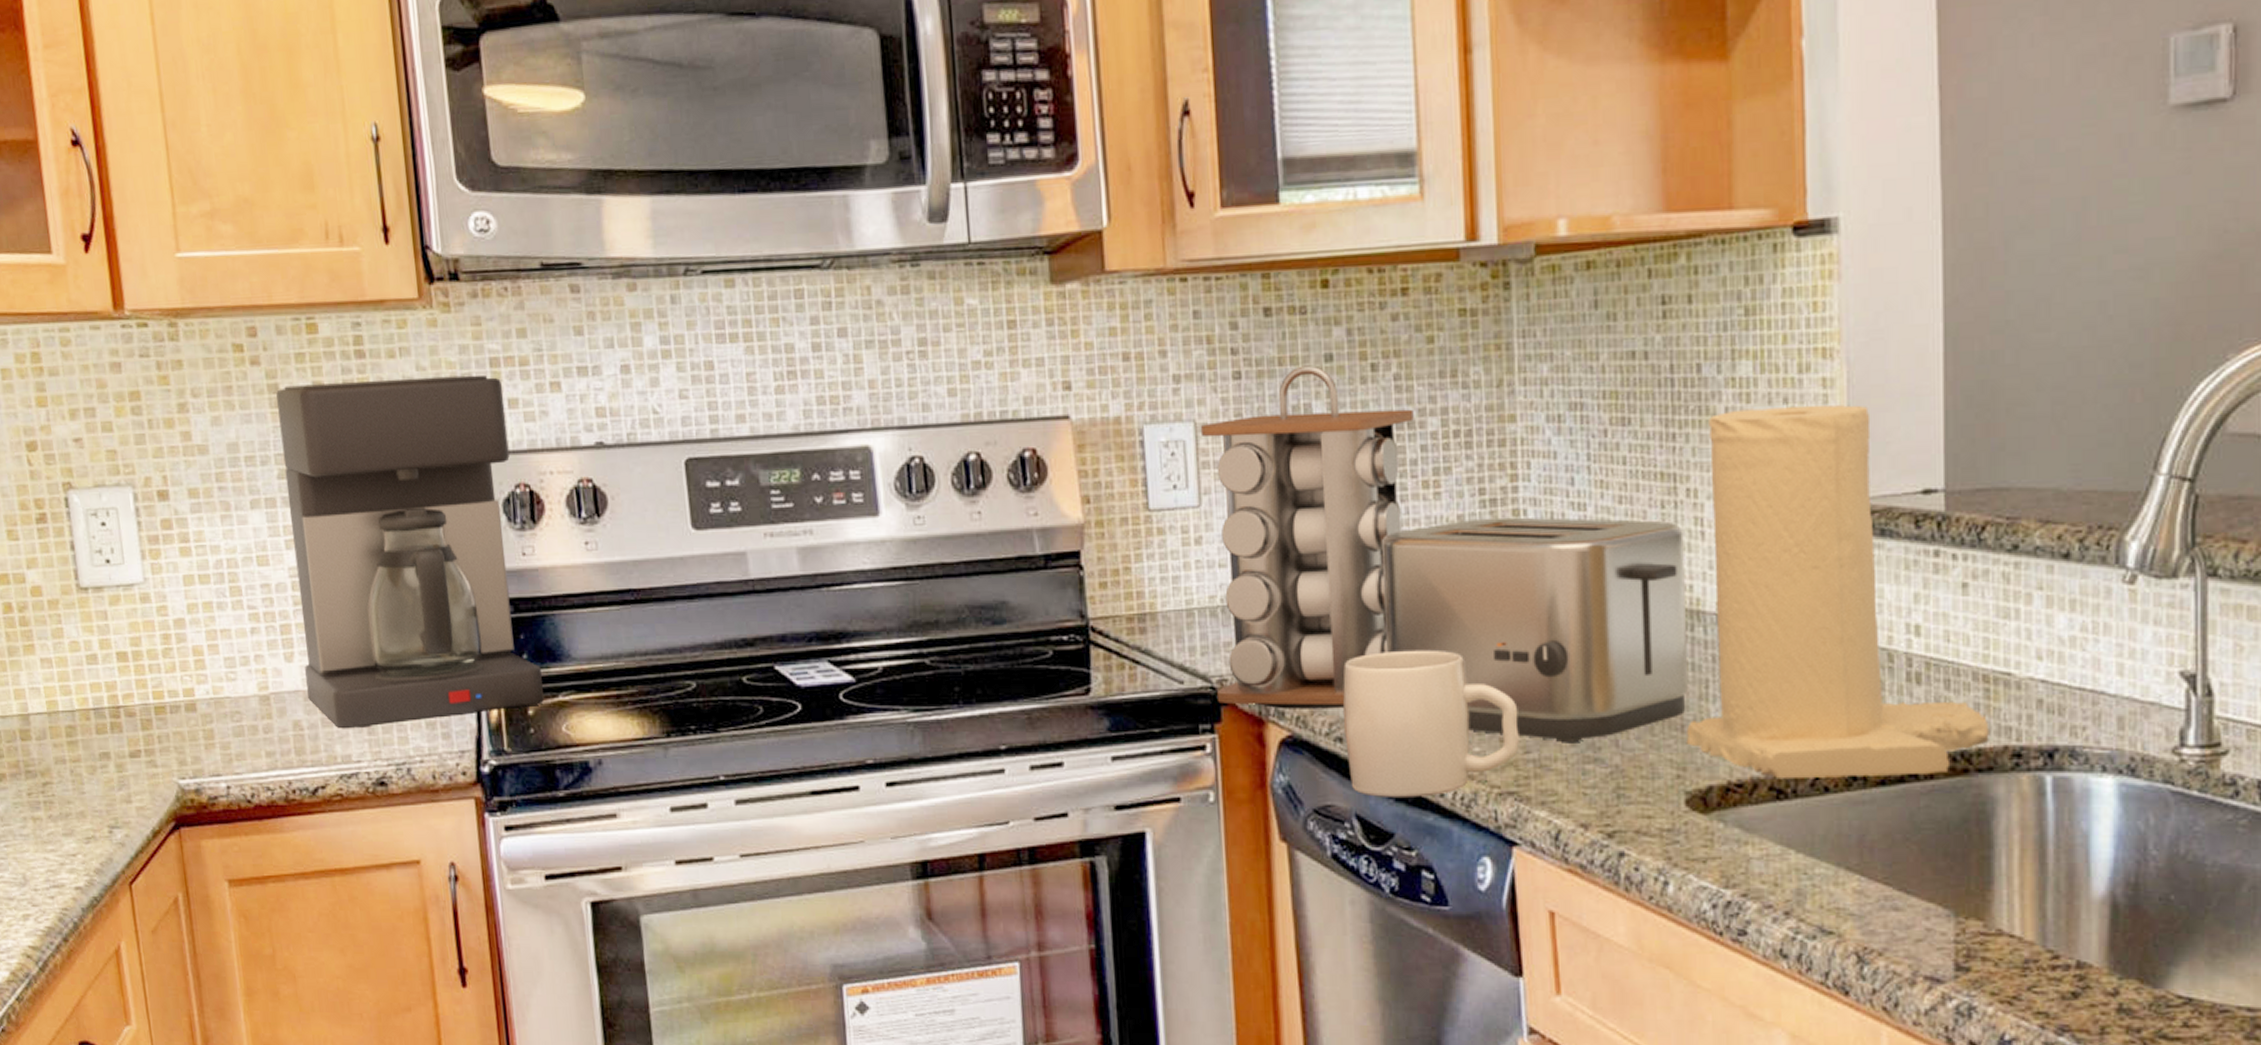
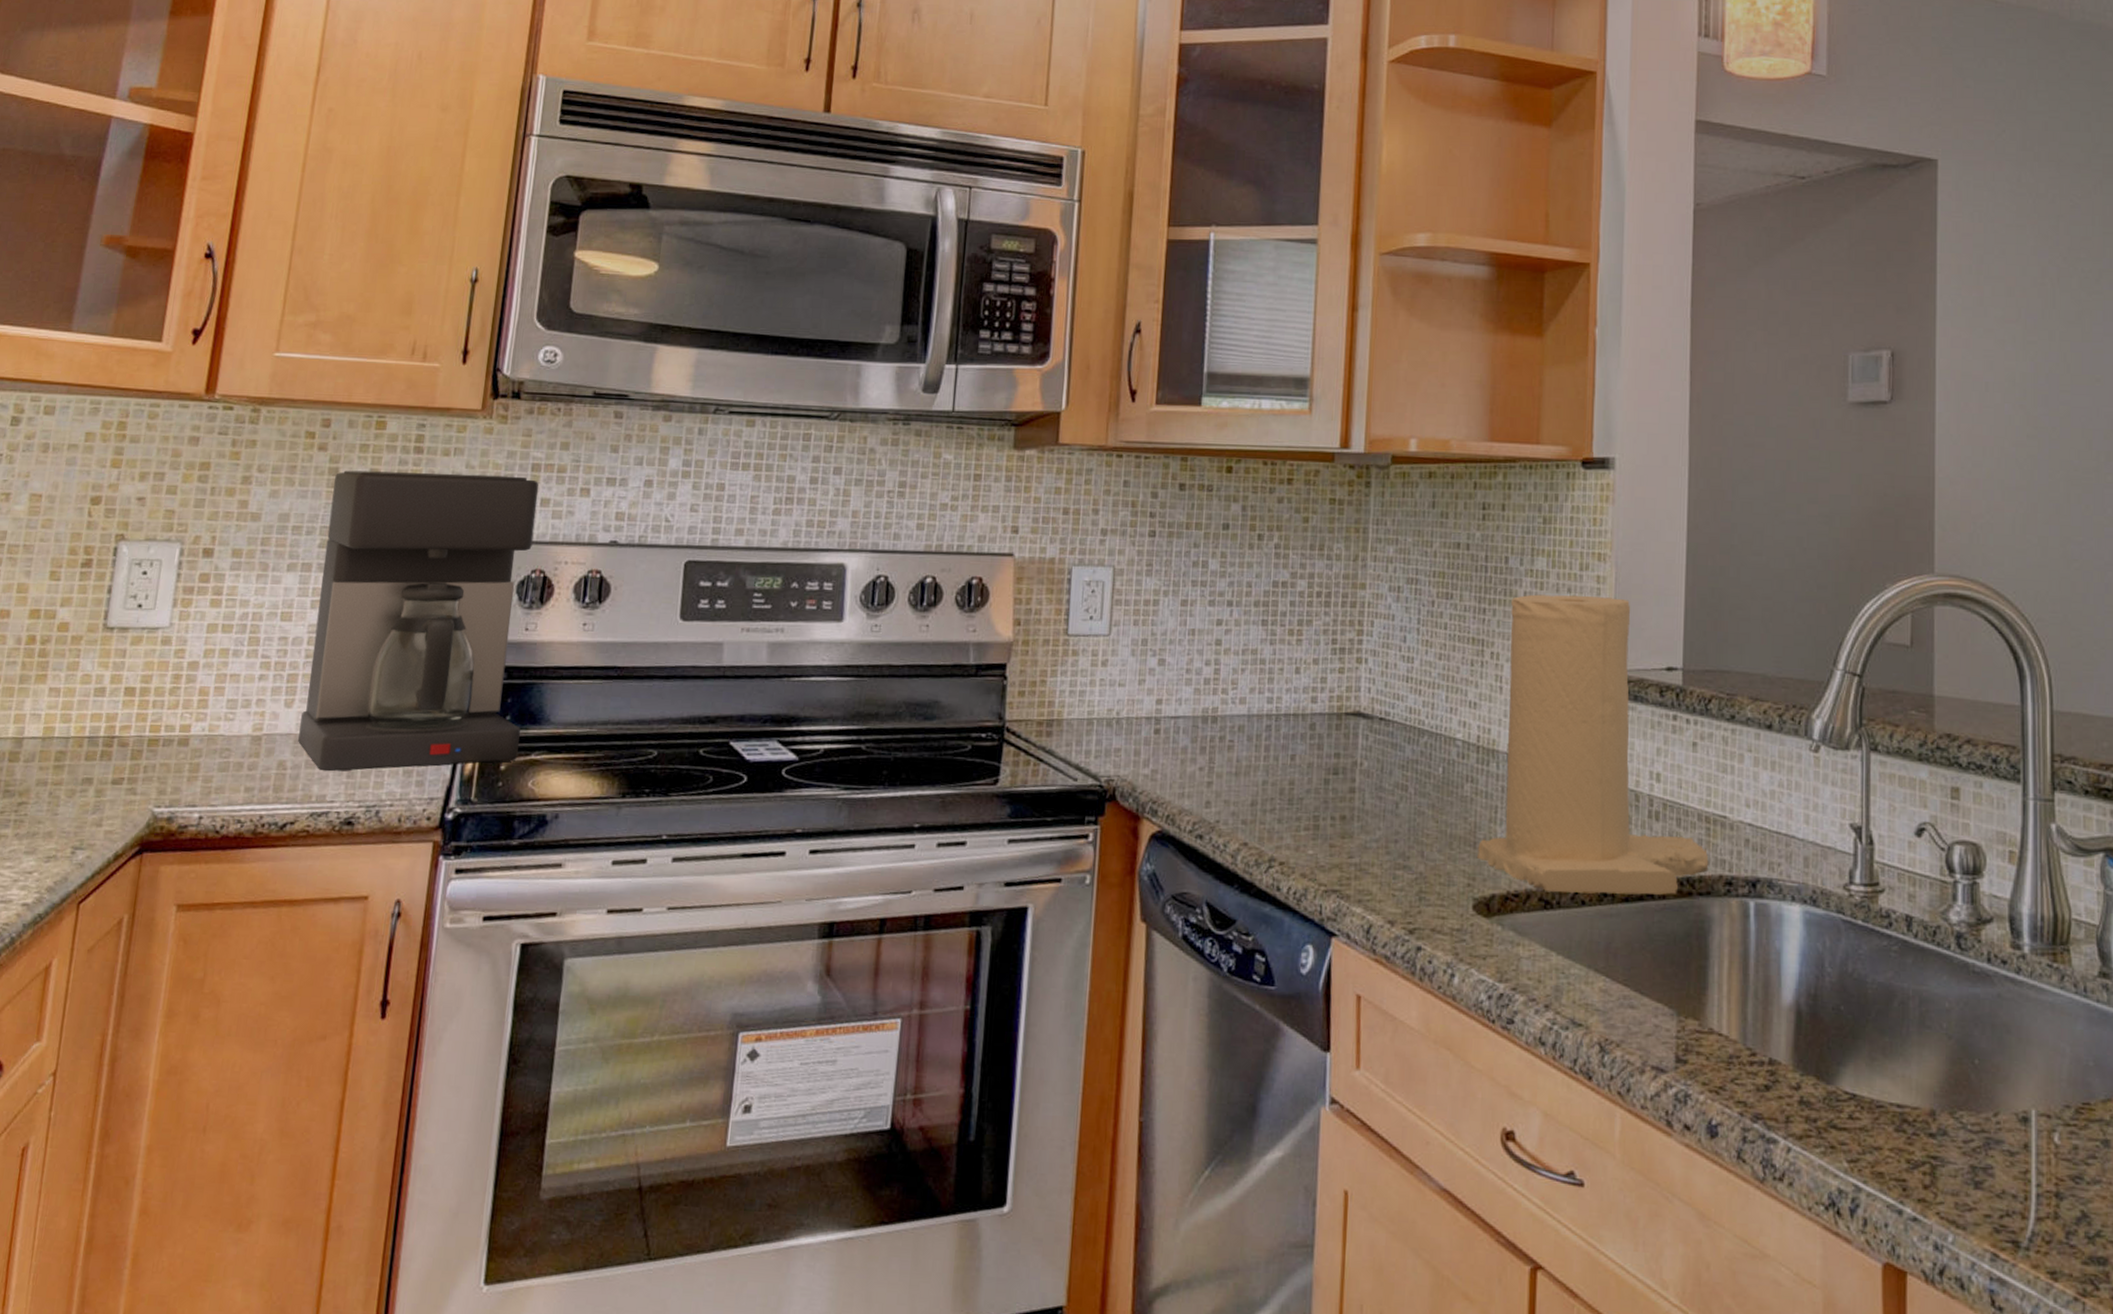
spice rack: present [1200,365,1414,709] -> none [1104,531,1287,810]
mug: present [1342,649,1519,799] -> none [1204,765,1347,891]
toaster: present [1381,517,1688,743] -> none [1246,662,1487,852]

